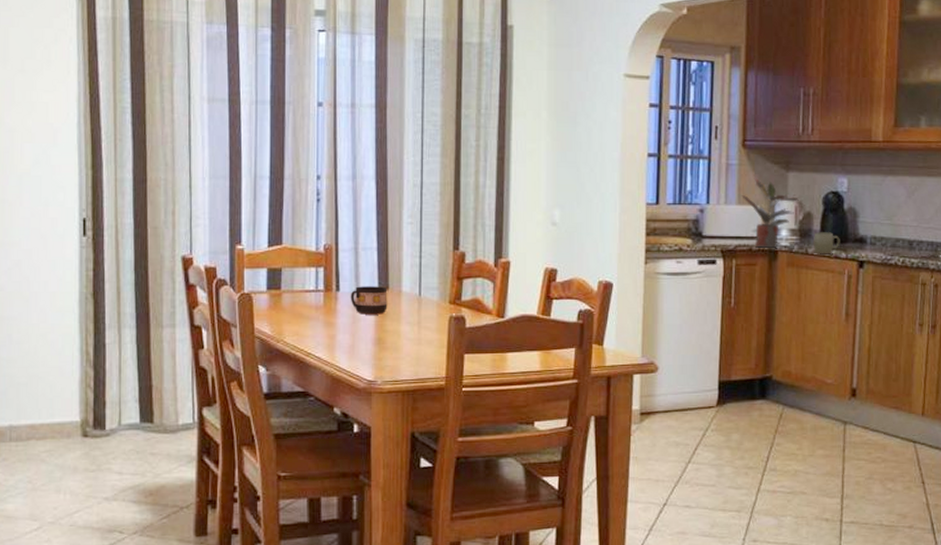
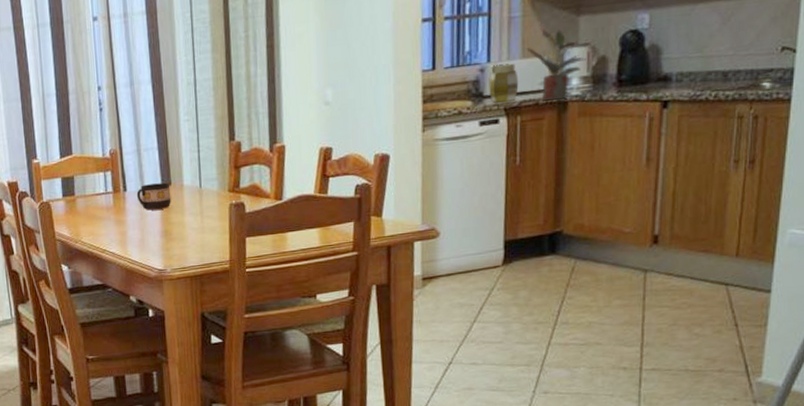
jar: none [707,207,734,245] -> present [489,63,519,104]
mug: present [814,232,840,254] -> none [609,74,640,100]

